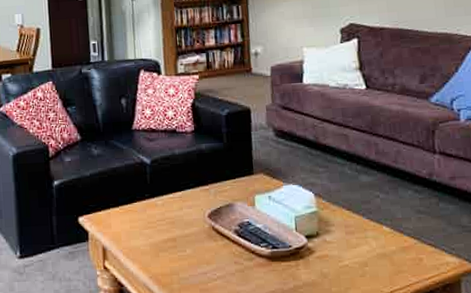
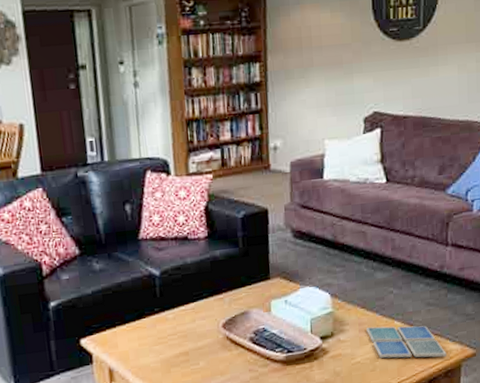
drink coaster: none [353,230,443,269] -> present [367,325,447,359]

